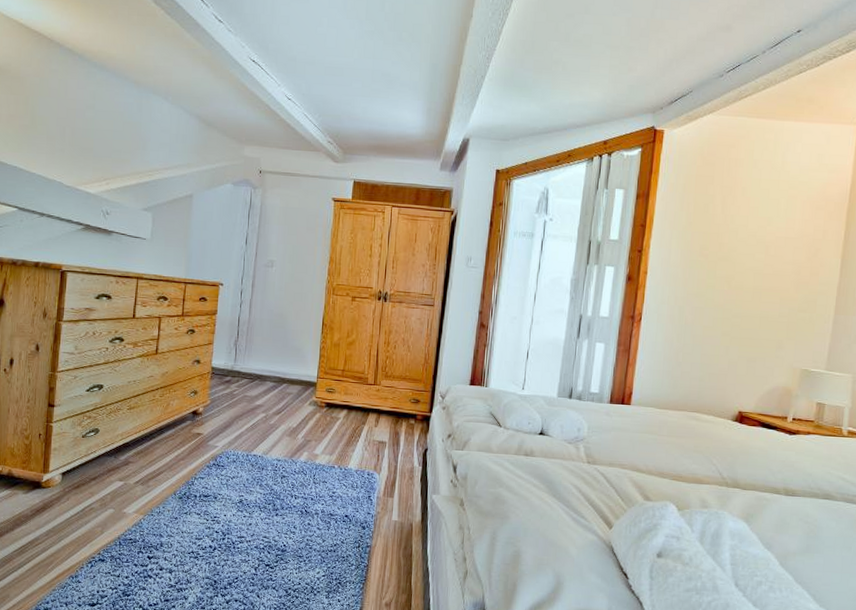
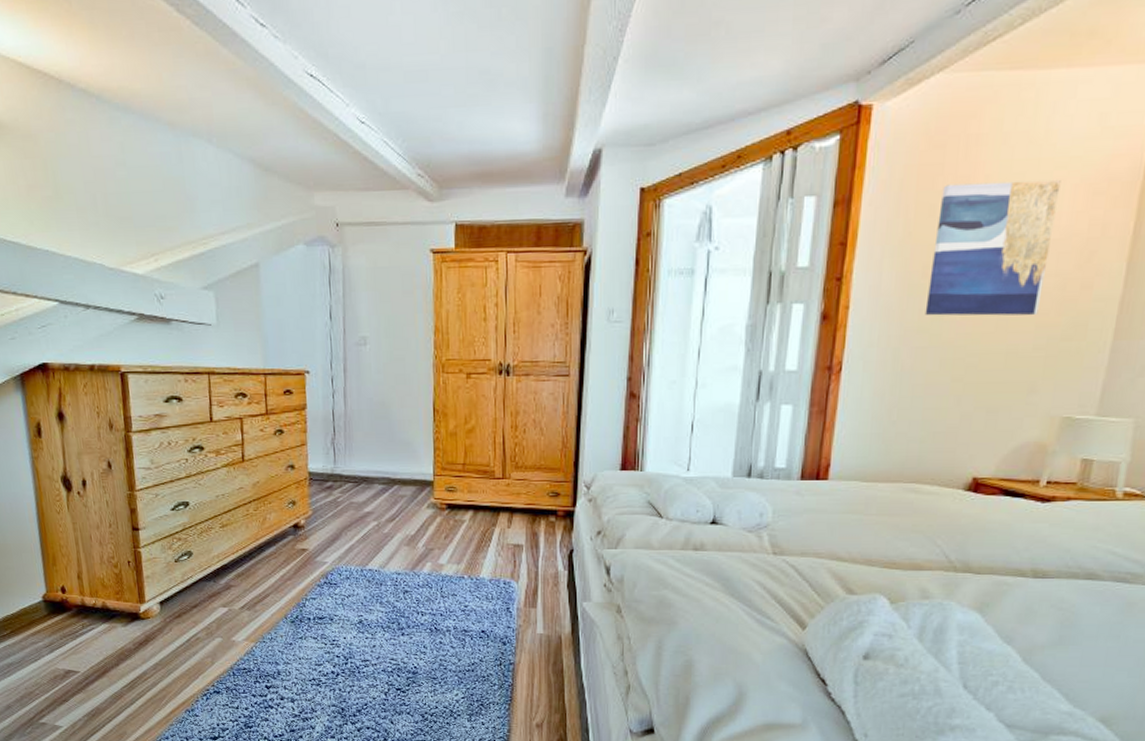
wall art: none [702,191,794,292] -> present [925,179,1061,316]

